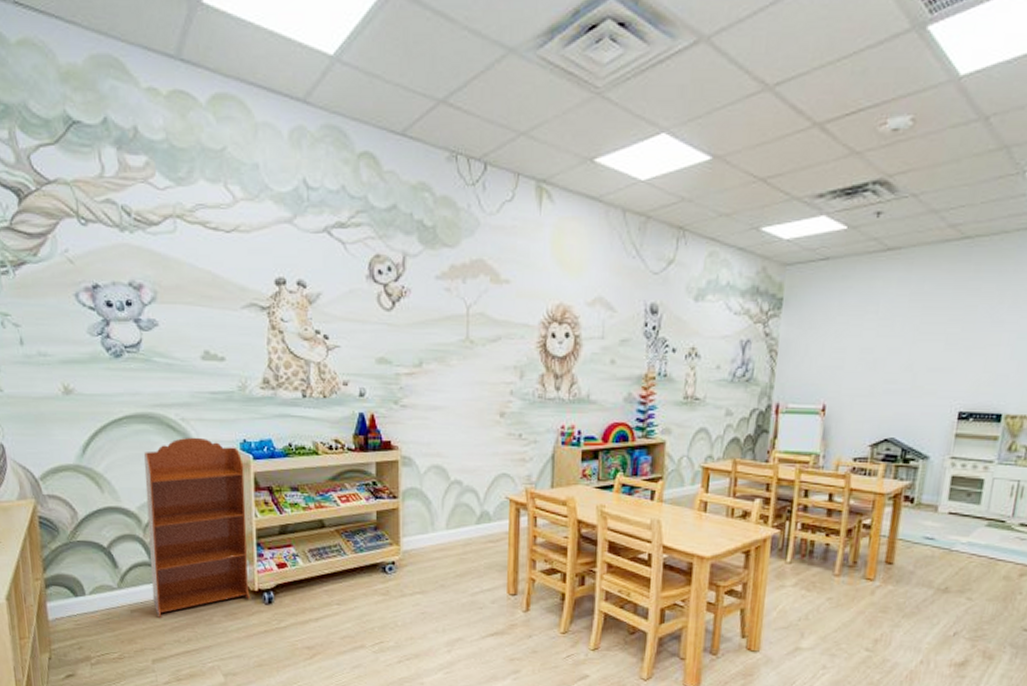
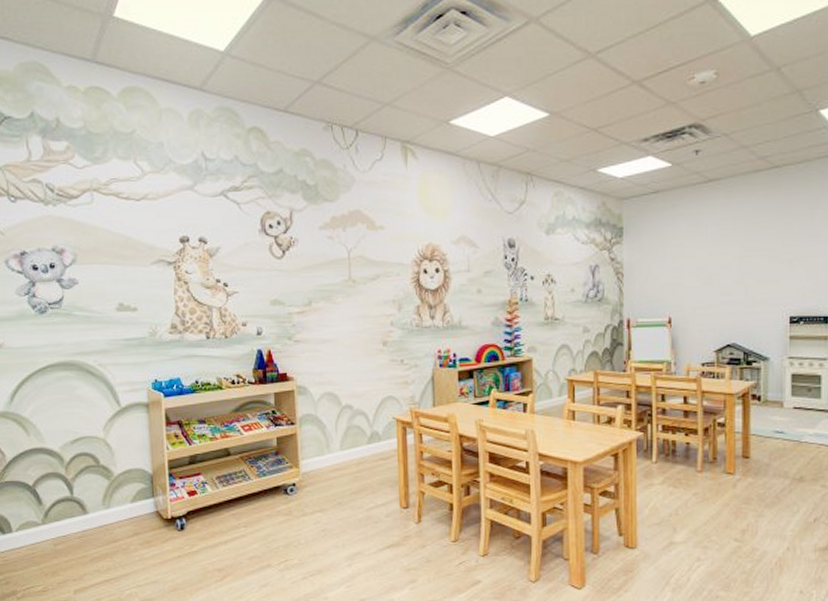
bookcase: present [144,437,250,619] -> none [65,380,164,551]

